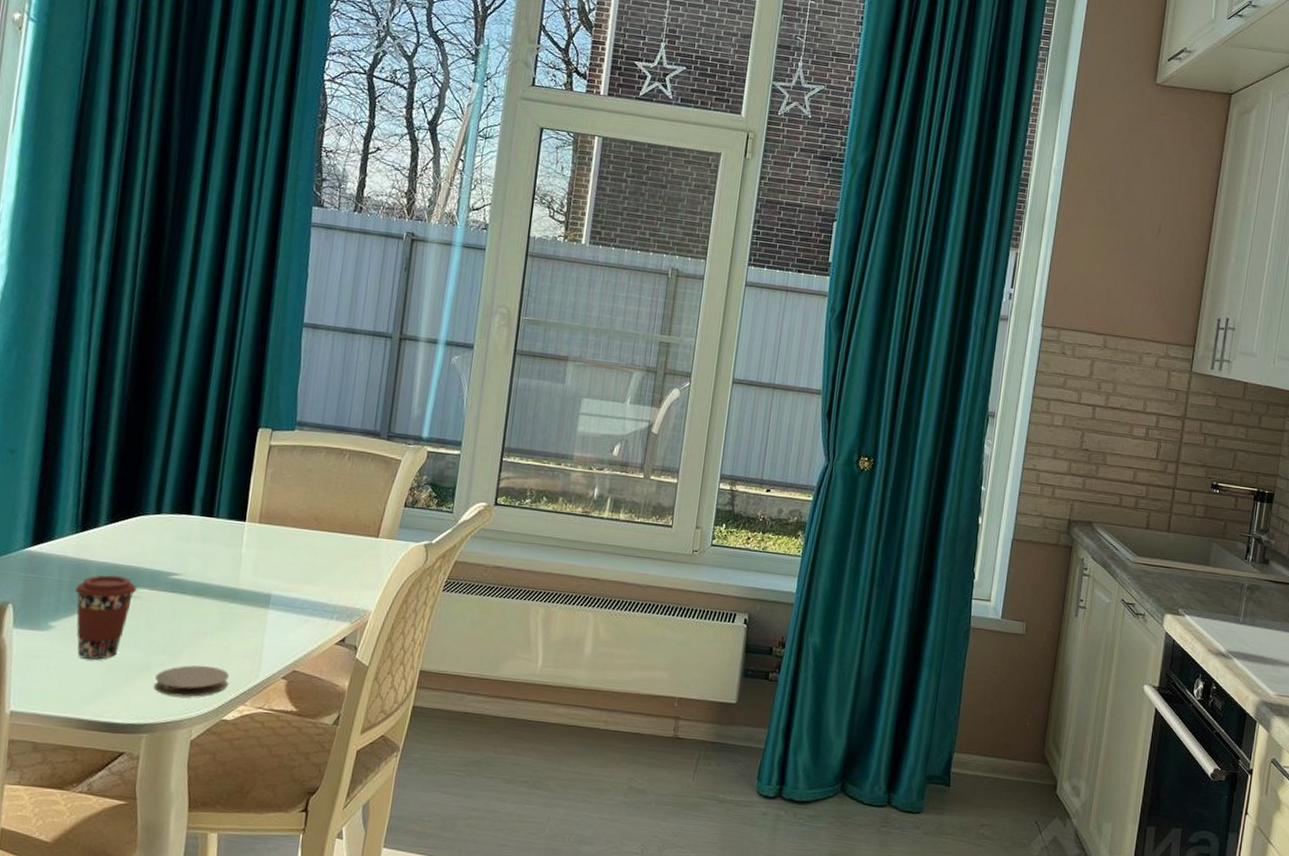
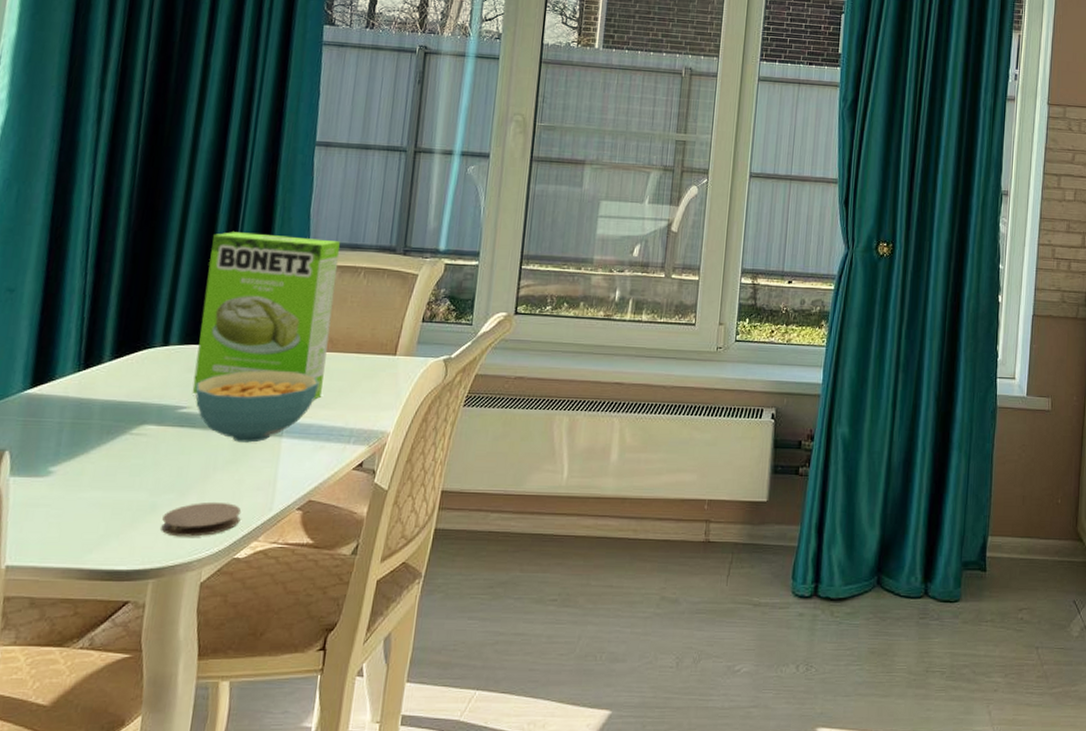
coffee cup: present [75,575,137,660] -> none [77,413,143,504]
cake mix box: none [183,407,326,576] -> present [192,232,340,400]
cereal bowl: none [186,543,304,612] -> present [195,370,319,443]

